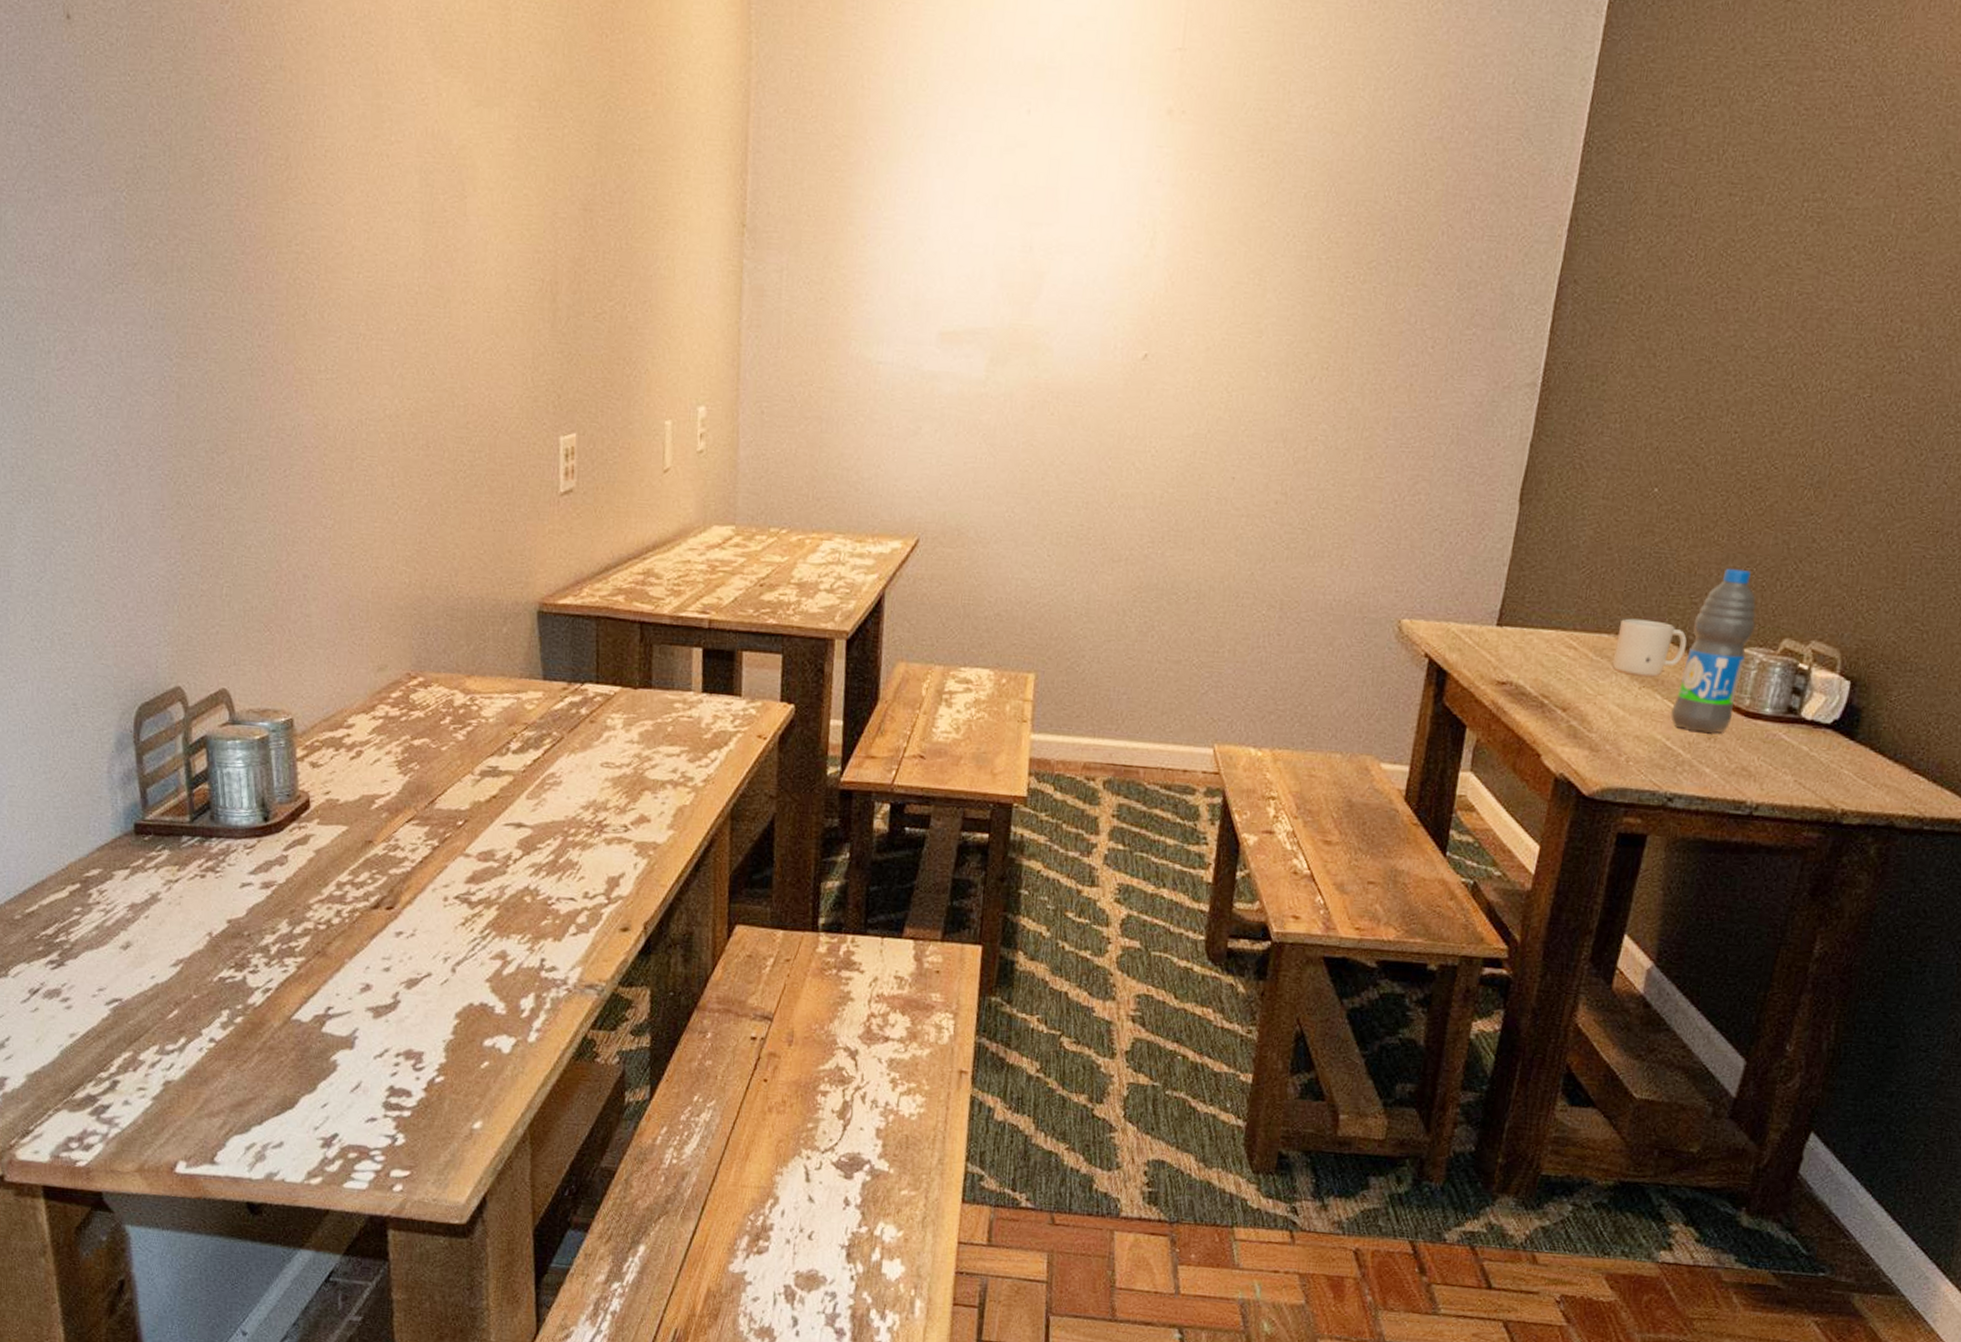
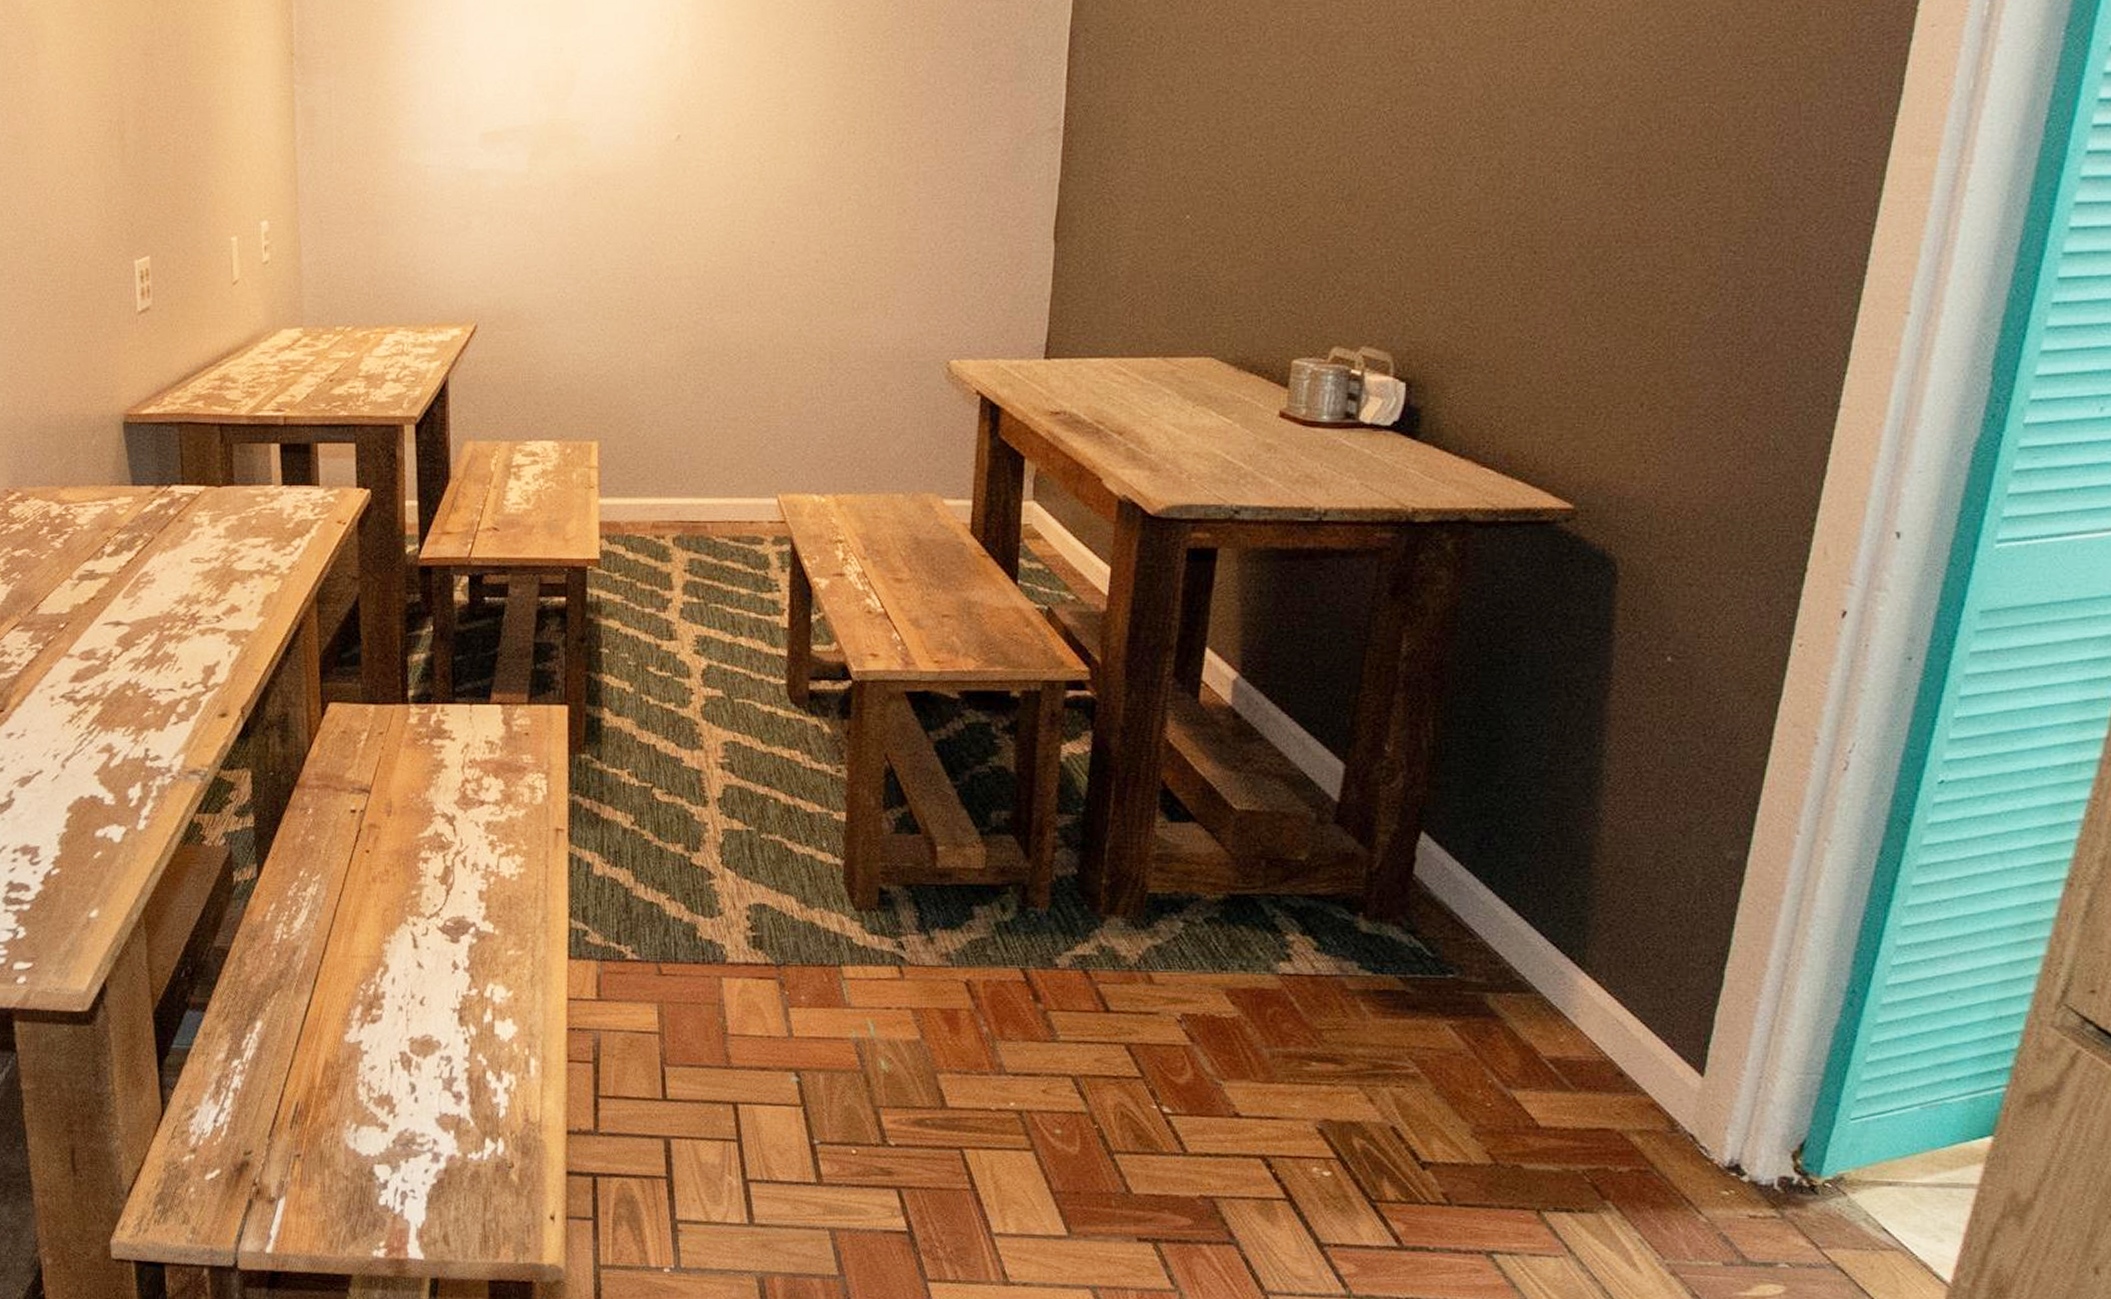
mug: present [1612,618,1687,678] -> none [1163,340,1236,396]
water bottle: present [1670,567,1756,734] -> none [1228,284,1303,445]

